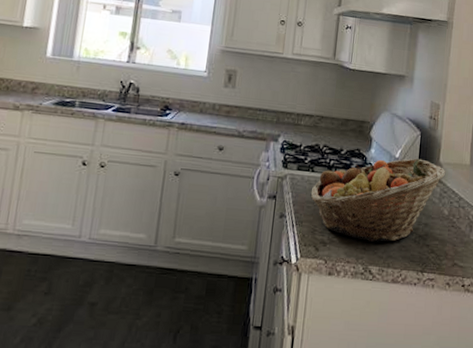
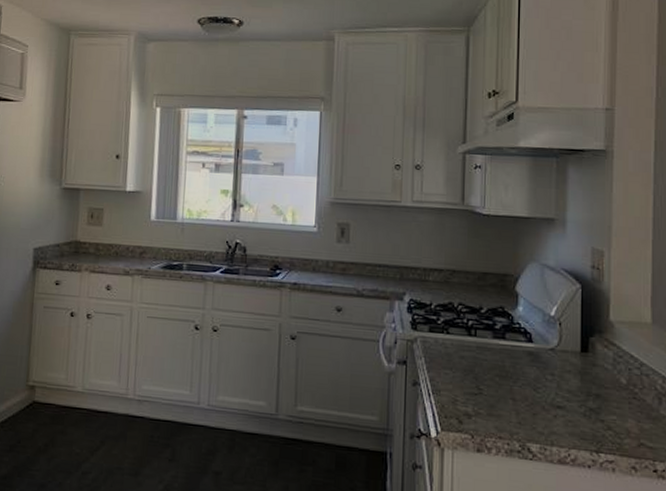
fruit basket: present [311,158,446,243] -> none [447,316,619,416]

